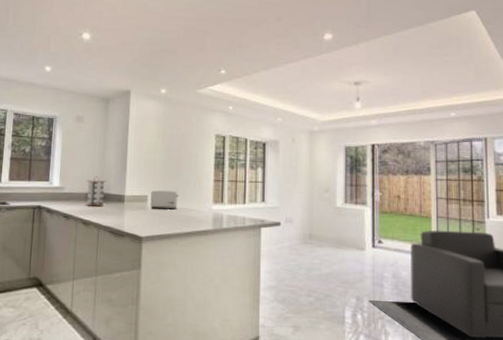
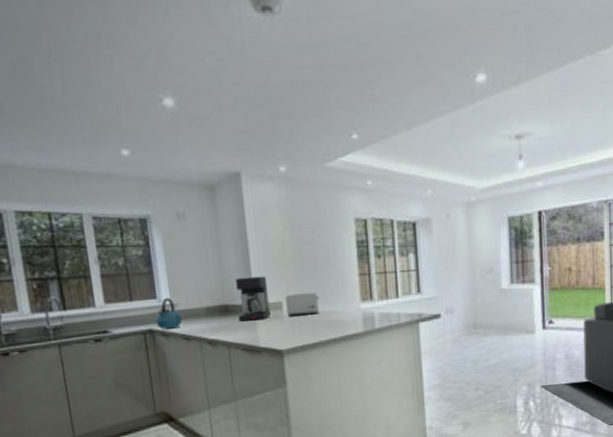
kettle: none [44,182,66,207] -> present [155,298,183,329]
spice rack: present [86,176,106,207] -> none [203,285,232,323]
coffee maker: none [110,172,138,209] -> present [235,276,271,322]

